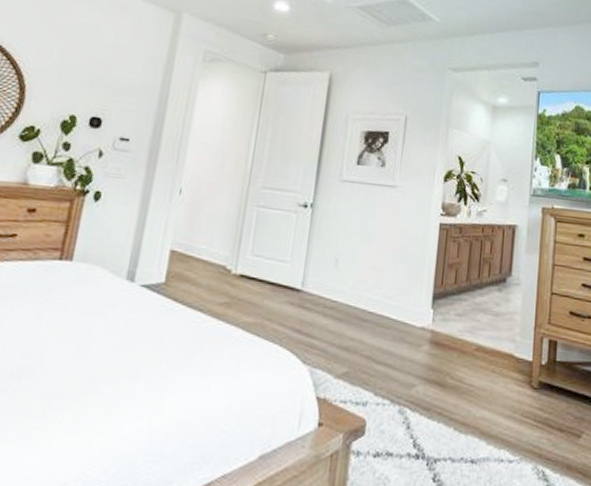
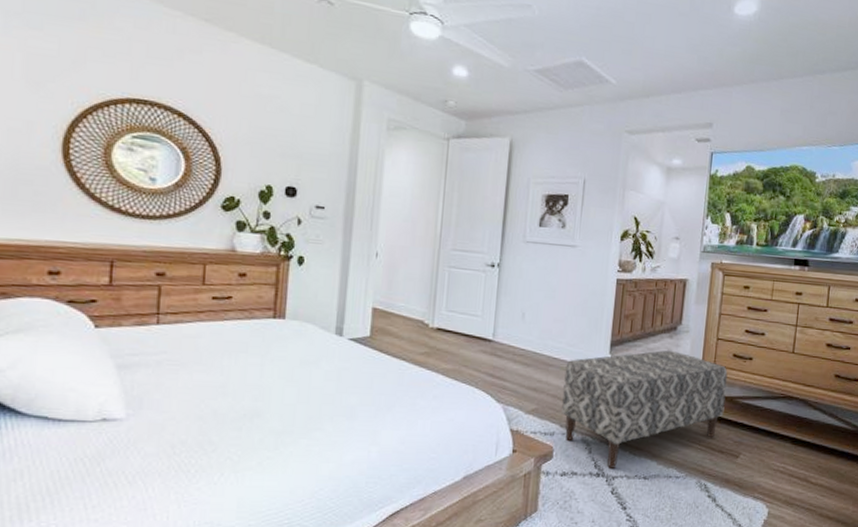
bench: none [376,305,565,449] -> present [561,350,728,468]

